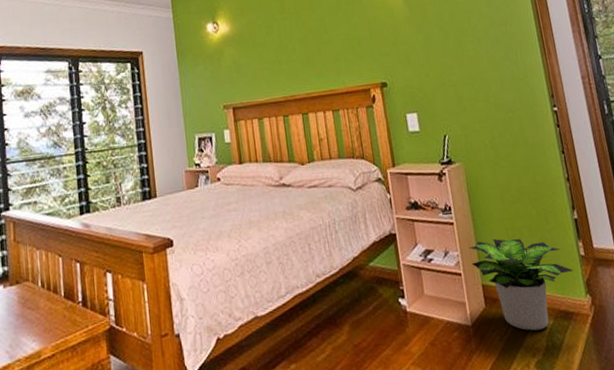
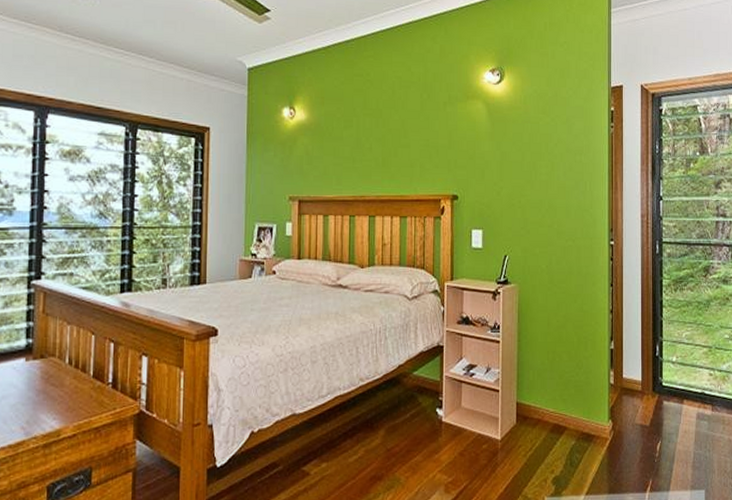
potted plant: present [468,238,574,331] -> none [510,360,602,449]

